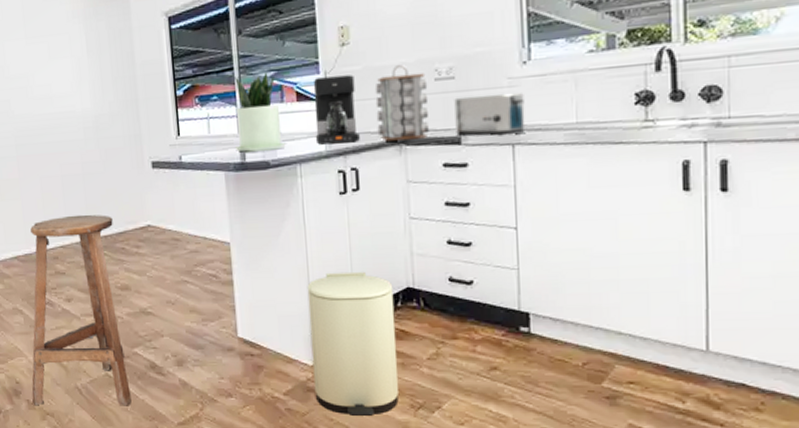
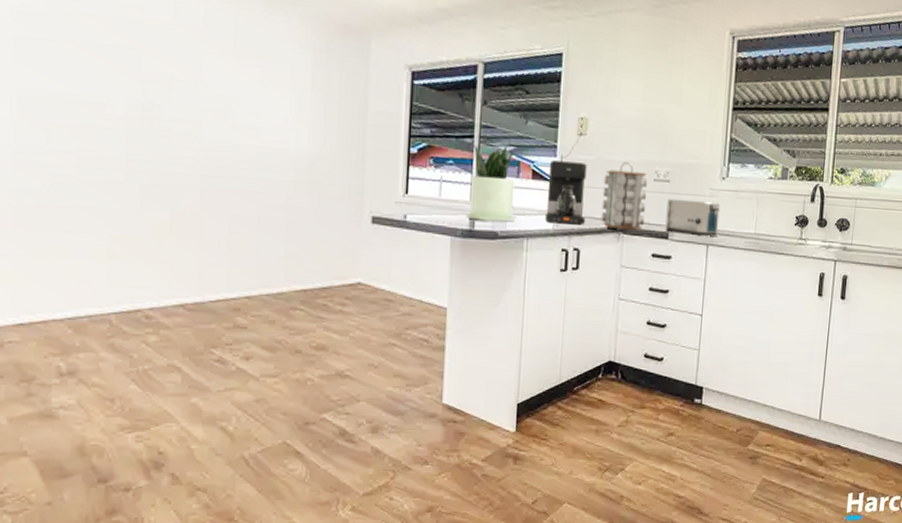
bar stool: present [30,214,132,406] -> none [179,263,317,481]
pedal bin: present [307,271,399,417] -> none [513,343,597,481]

